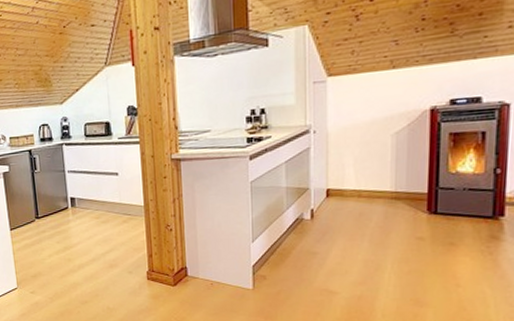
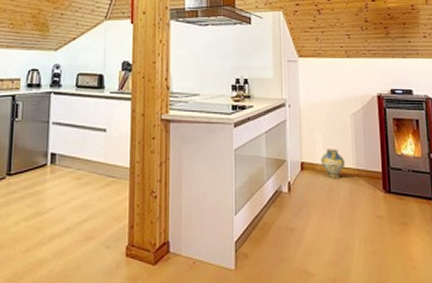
ceramic jug: none [351,172,381,204] -> present [321,149,345,179]

